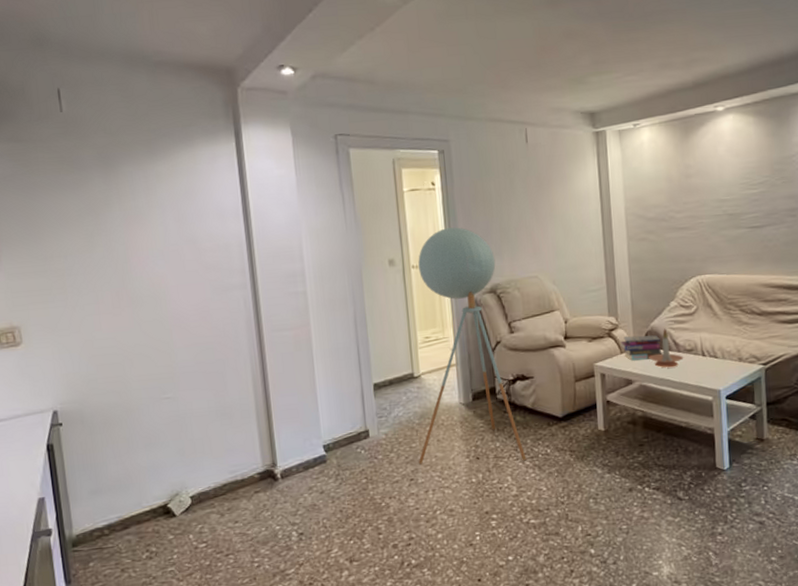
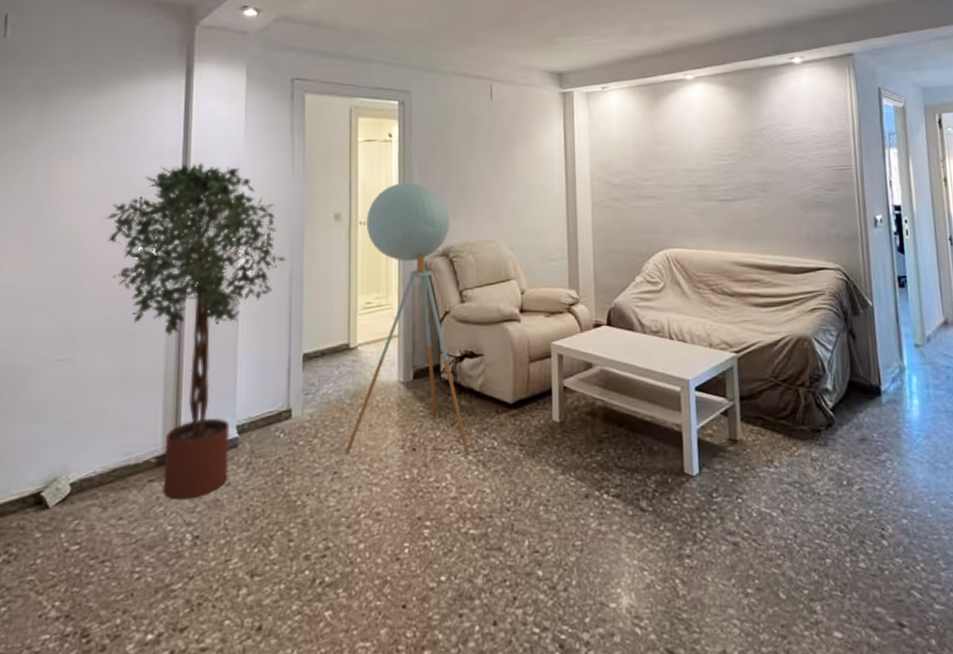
potted tree: none [181,220,349,506] -> present [104,163,286,500]
books: present [620,335,663,361] -> none [581,312,626,341]
candle holder: present [649,328,684,367] -> none [611,306,650,350]

